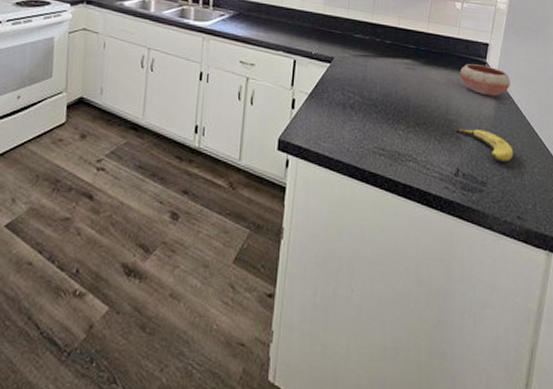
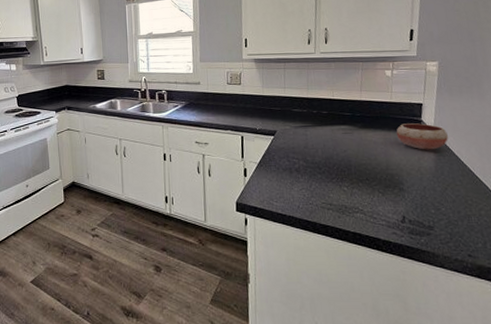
banana: present [453,128,514,163] -> none [395,180,459,208]

